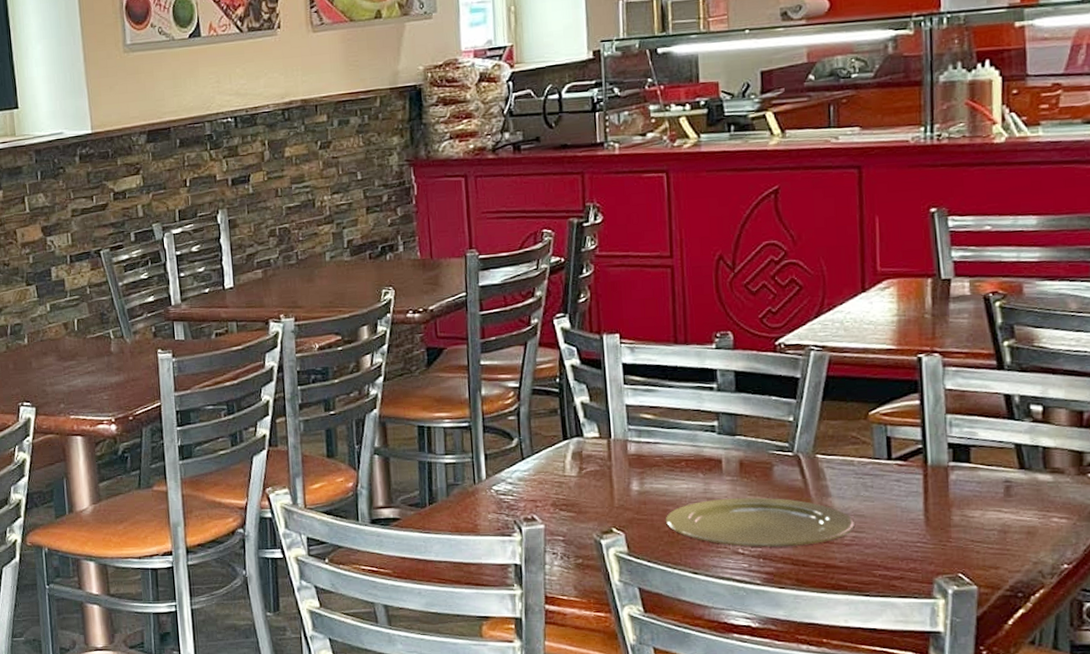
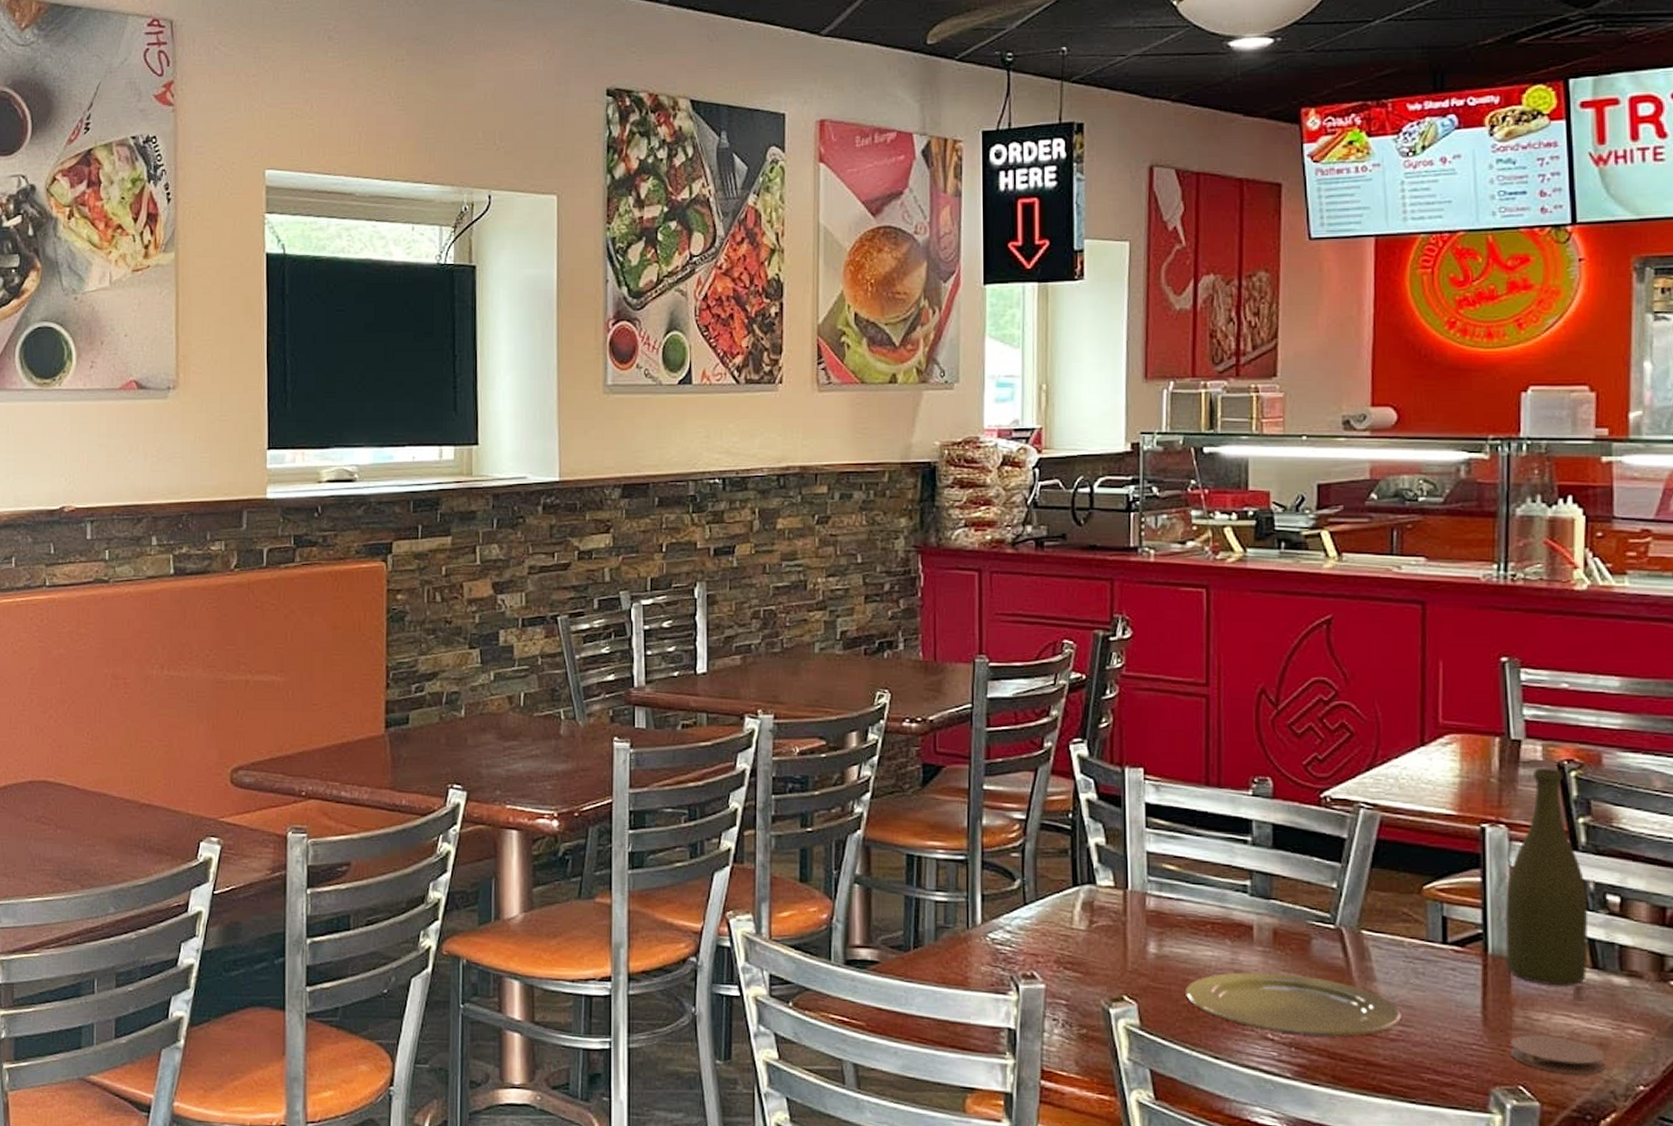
bottle: none [941,301,1015,486] -> present [1505,769,1588,987]
coaster: none [949,529,1033,561] -> present [1509,1035,1605,1075]

